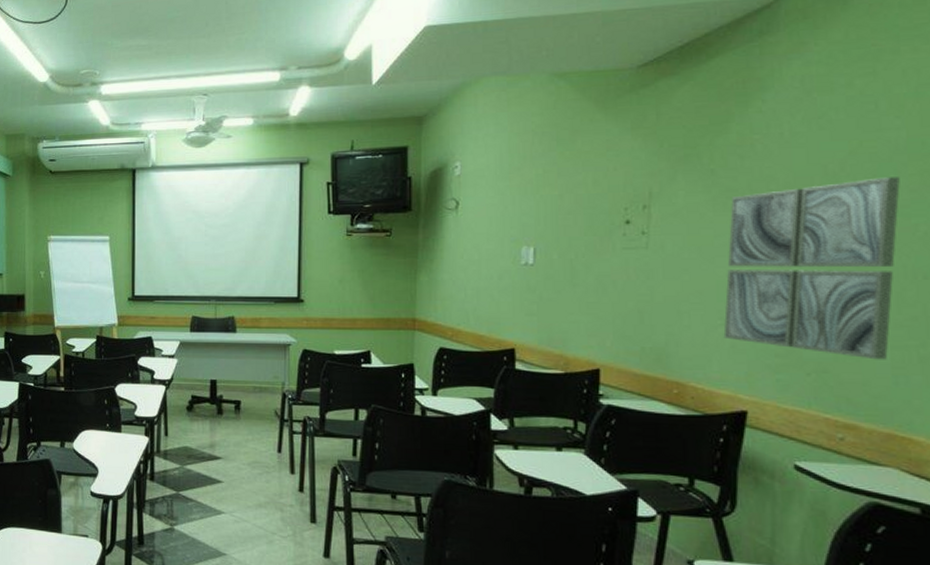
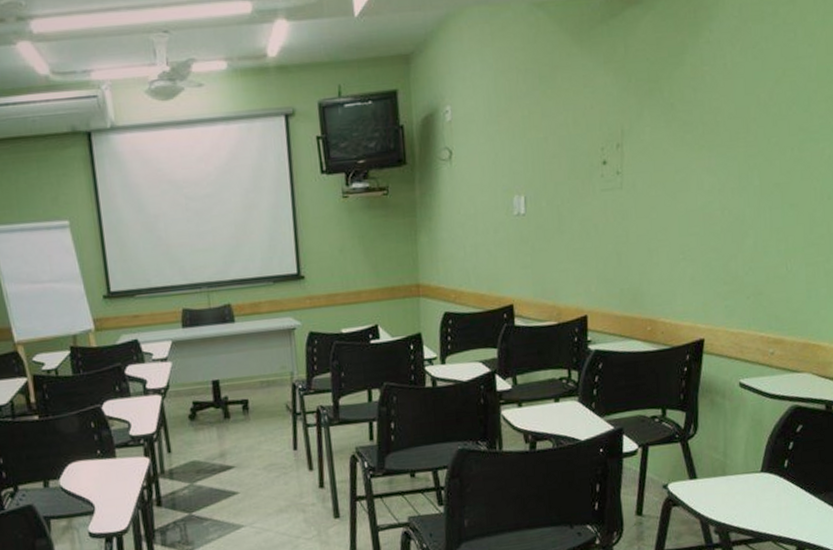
wall art: present [723,177,900,360] -> none [684,104,812,278]

